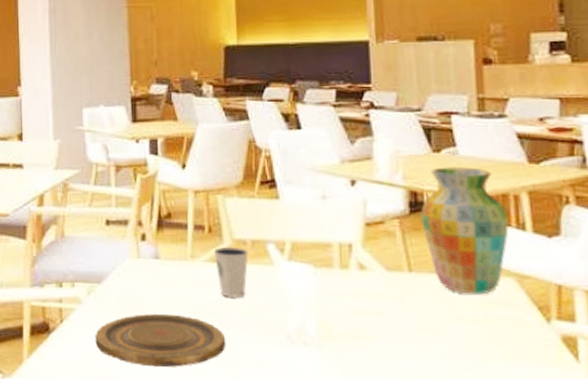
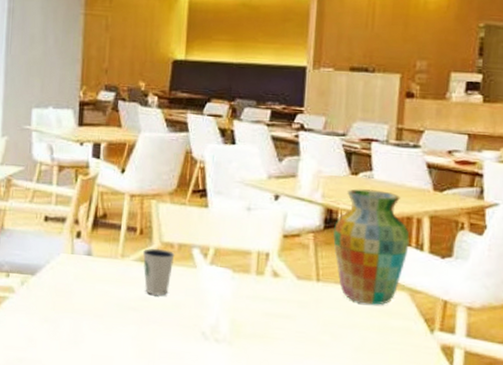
plate: present [95,313,226,368] -> none [24,305,146,356]

